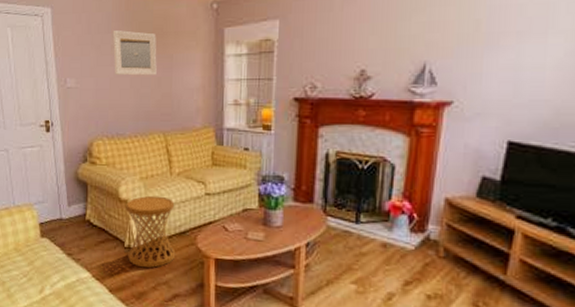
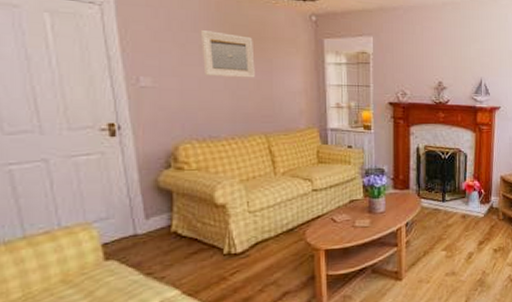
side table: present [126,195,176,268] -> none [224,196,284,272]

